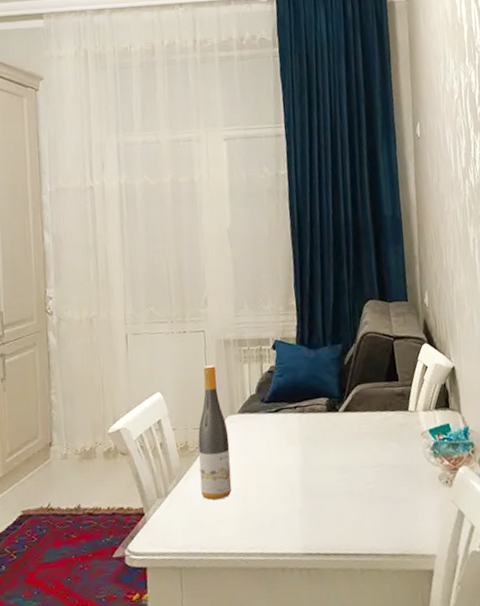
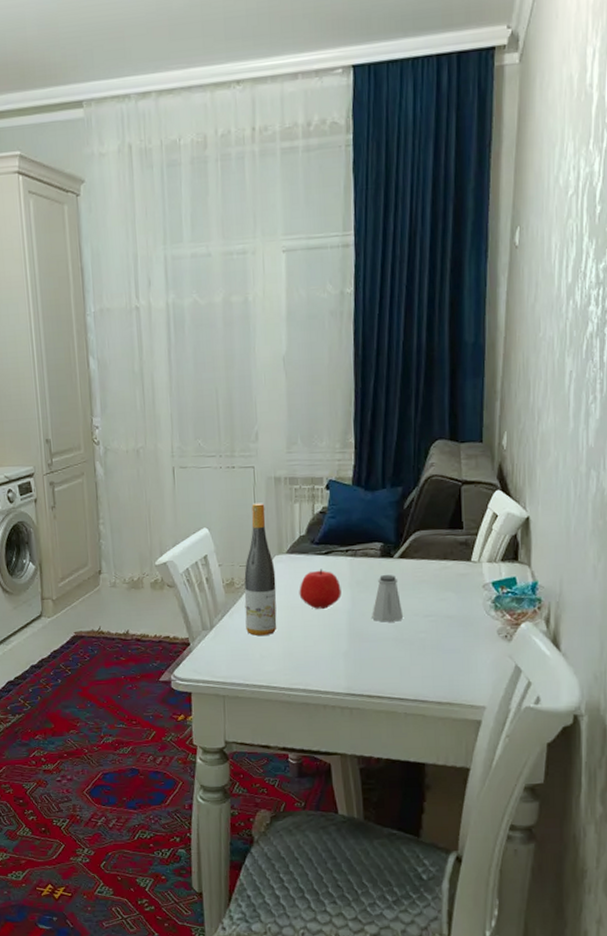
apple: none [252,426,293,468] -> present [299,568,342,609]
saltshaker: none [322,428,352,477] -> present [372,575,403,622]

